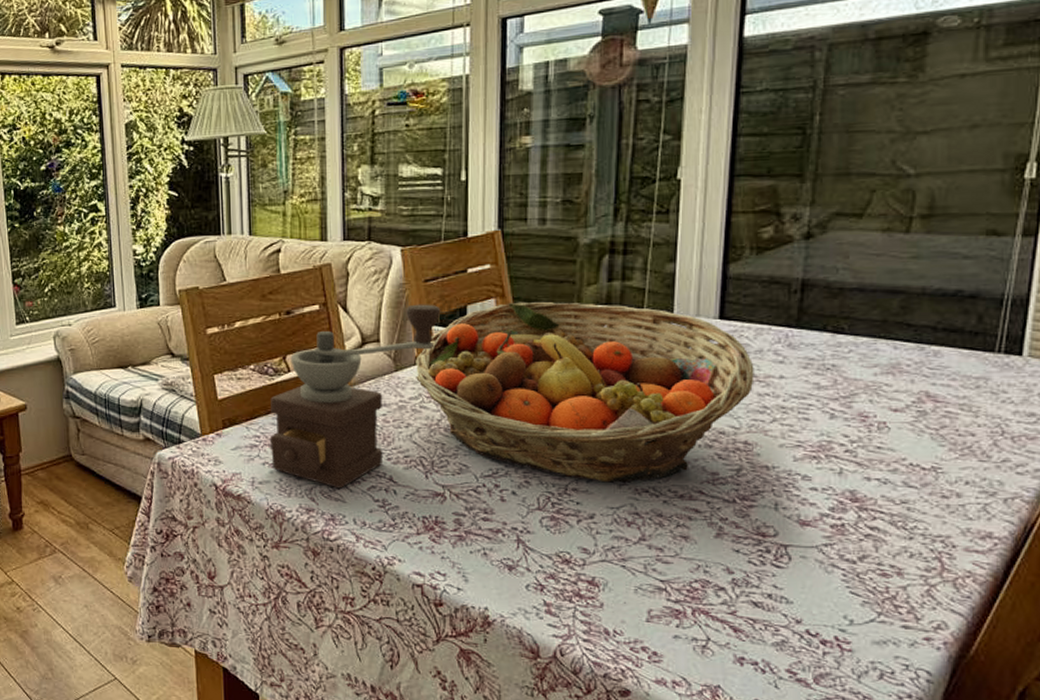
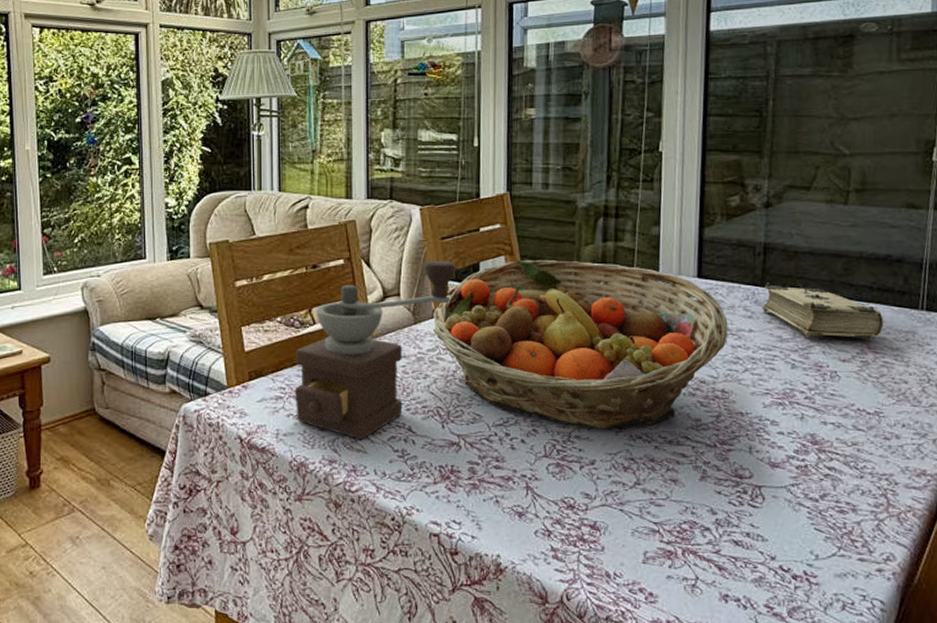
book: none [796,324,950,388] -> present [761,283,885,341]

